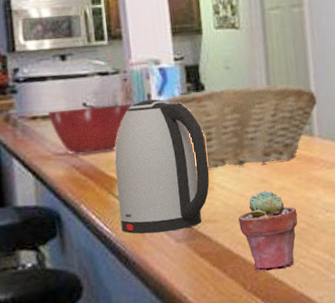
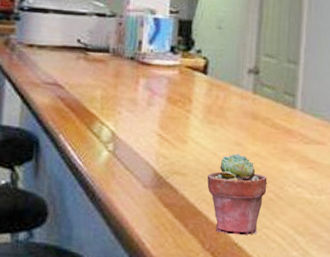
mixing bowl: present [47,103,131,156] -> none [44,41,122,90]
kettle: present [114,99,210,234] -> none [93,45,188,176]
fruit basket: present [163,84,318,169] -> none [152,45,305,127]

